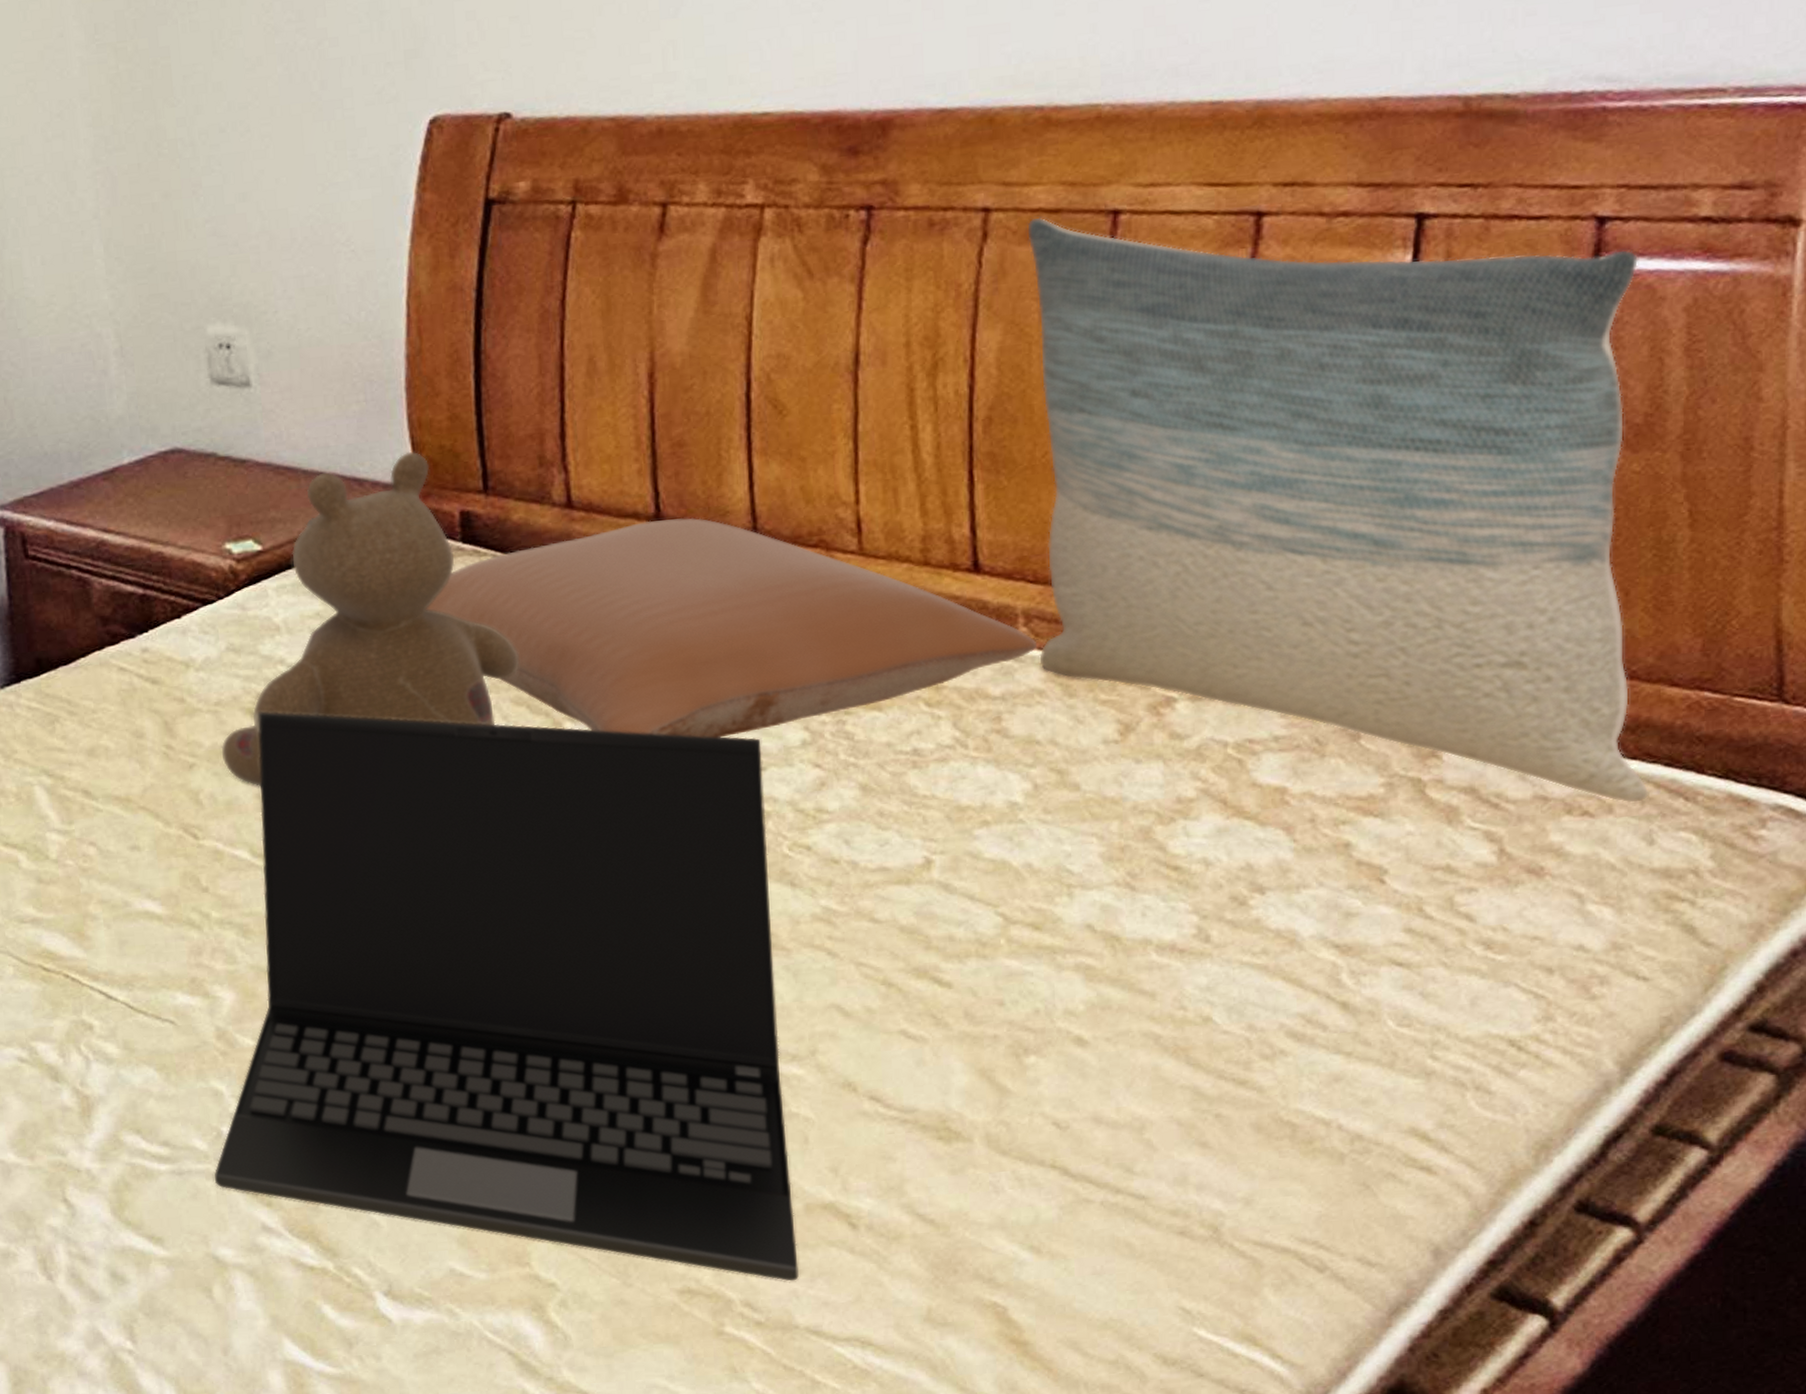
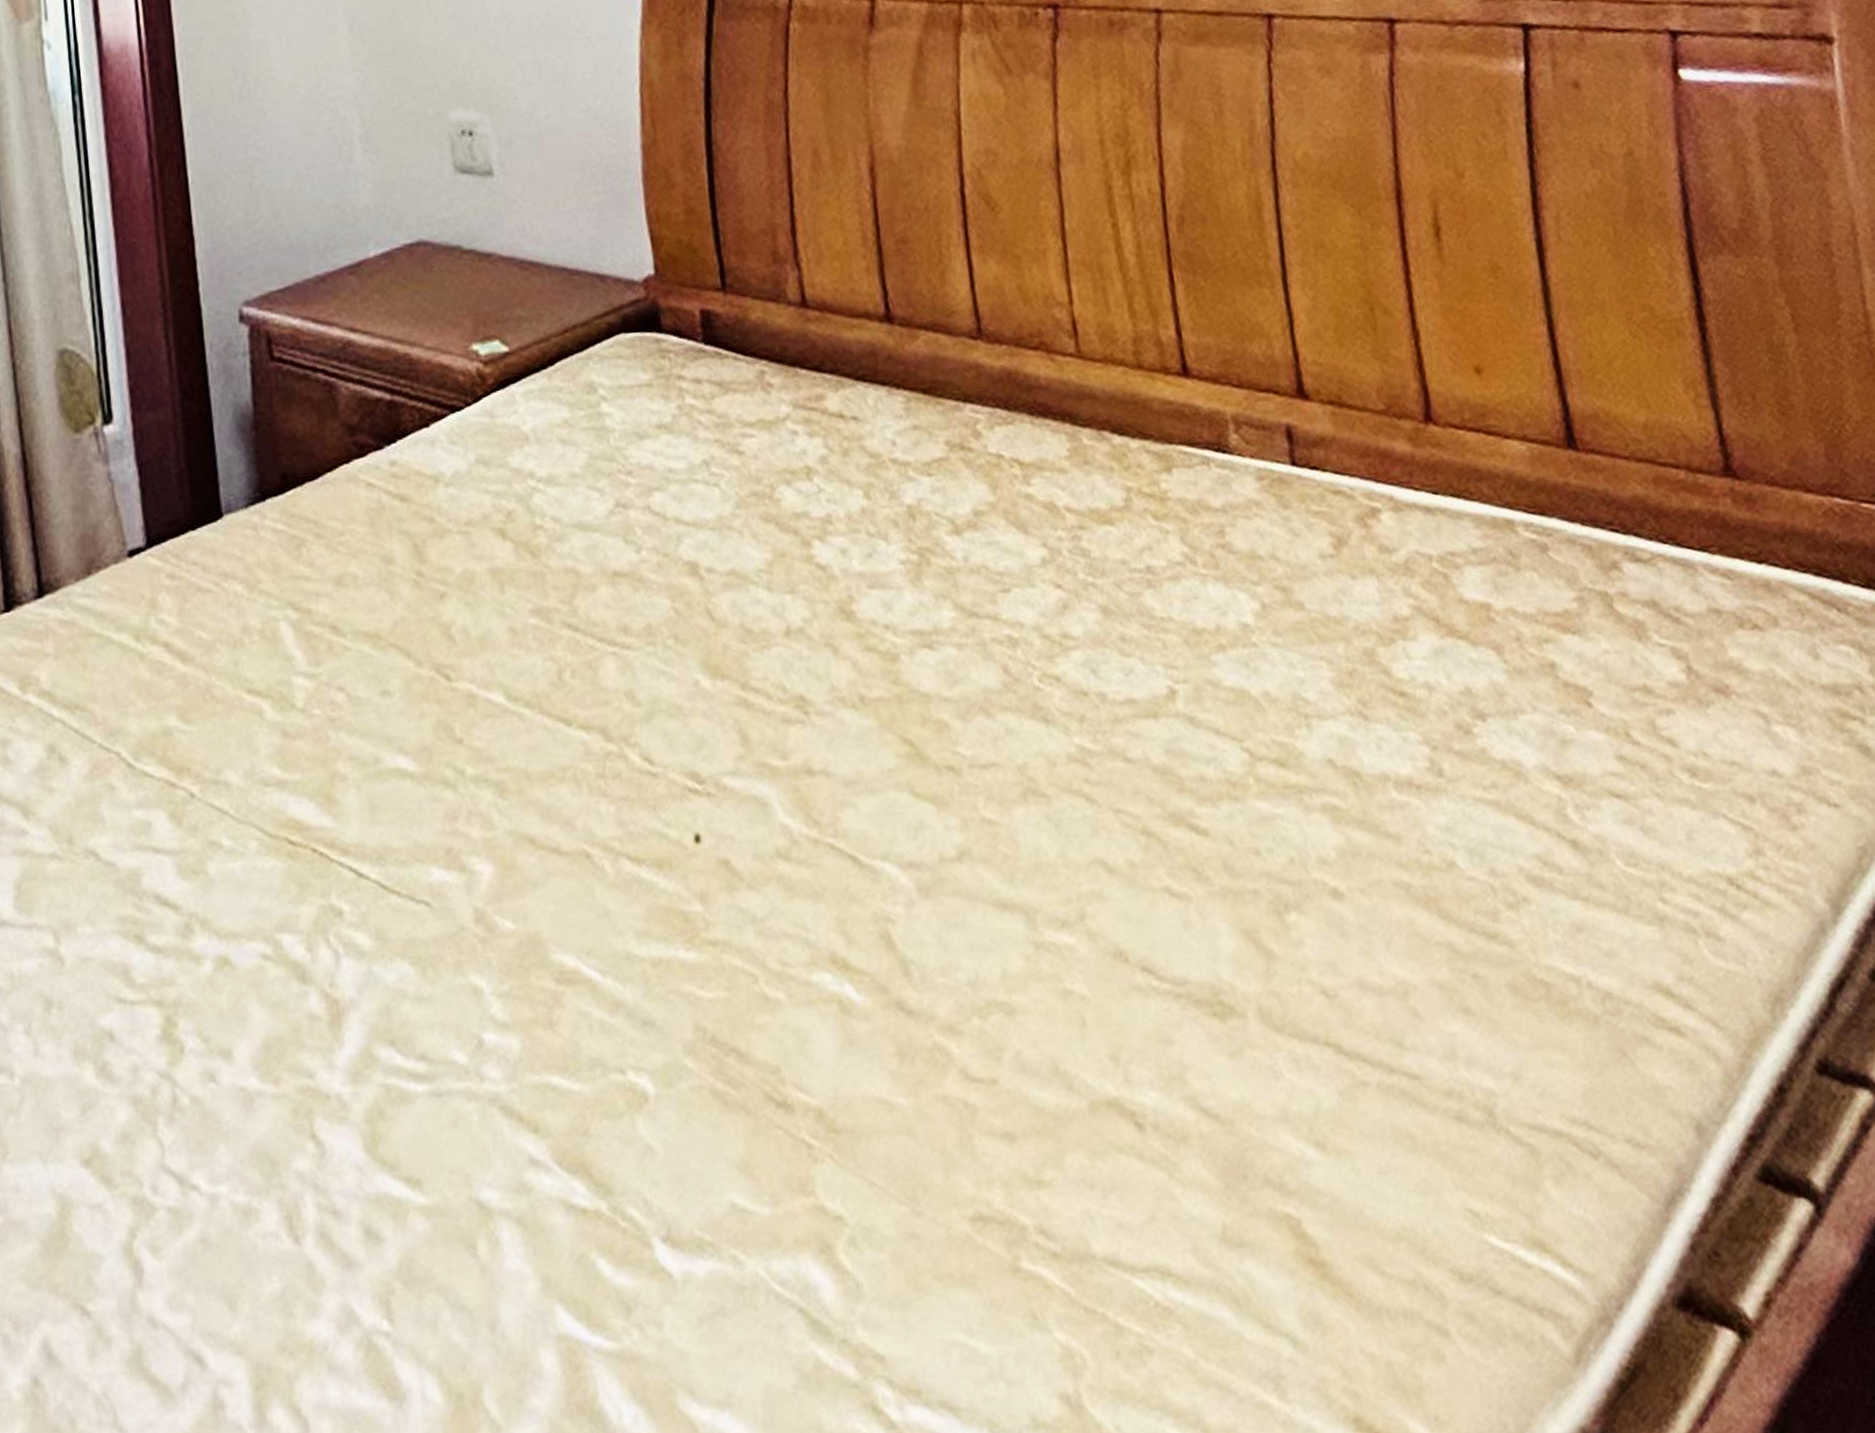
laptop: present [215,711,799,1281] -> none [476,532,1091,1199]
stuffed bear: present [221,451,519,786] -> none [472,245,766,618]
pillow: present [426,517,1036,738] -> none [672,318,1248,557]
pillow: present [1027,217,1649,803] -> none [1194,19,1807,615]

